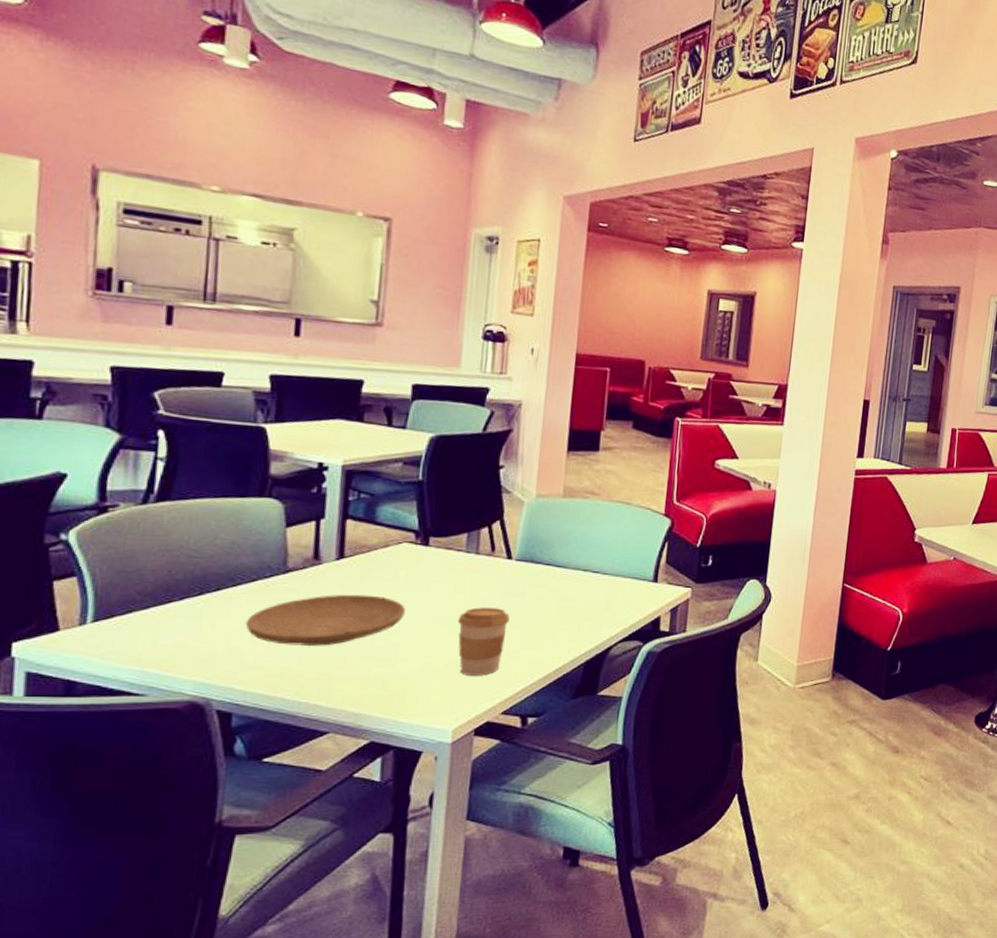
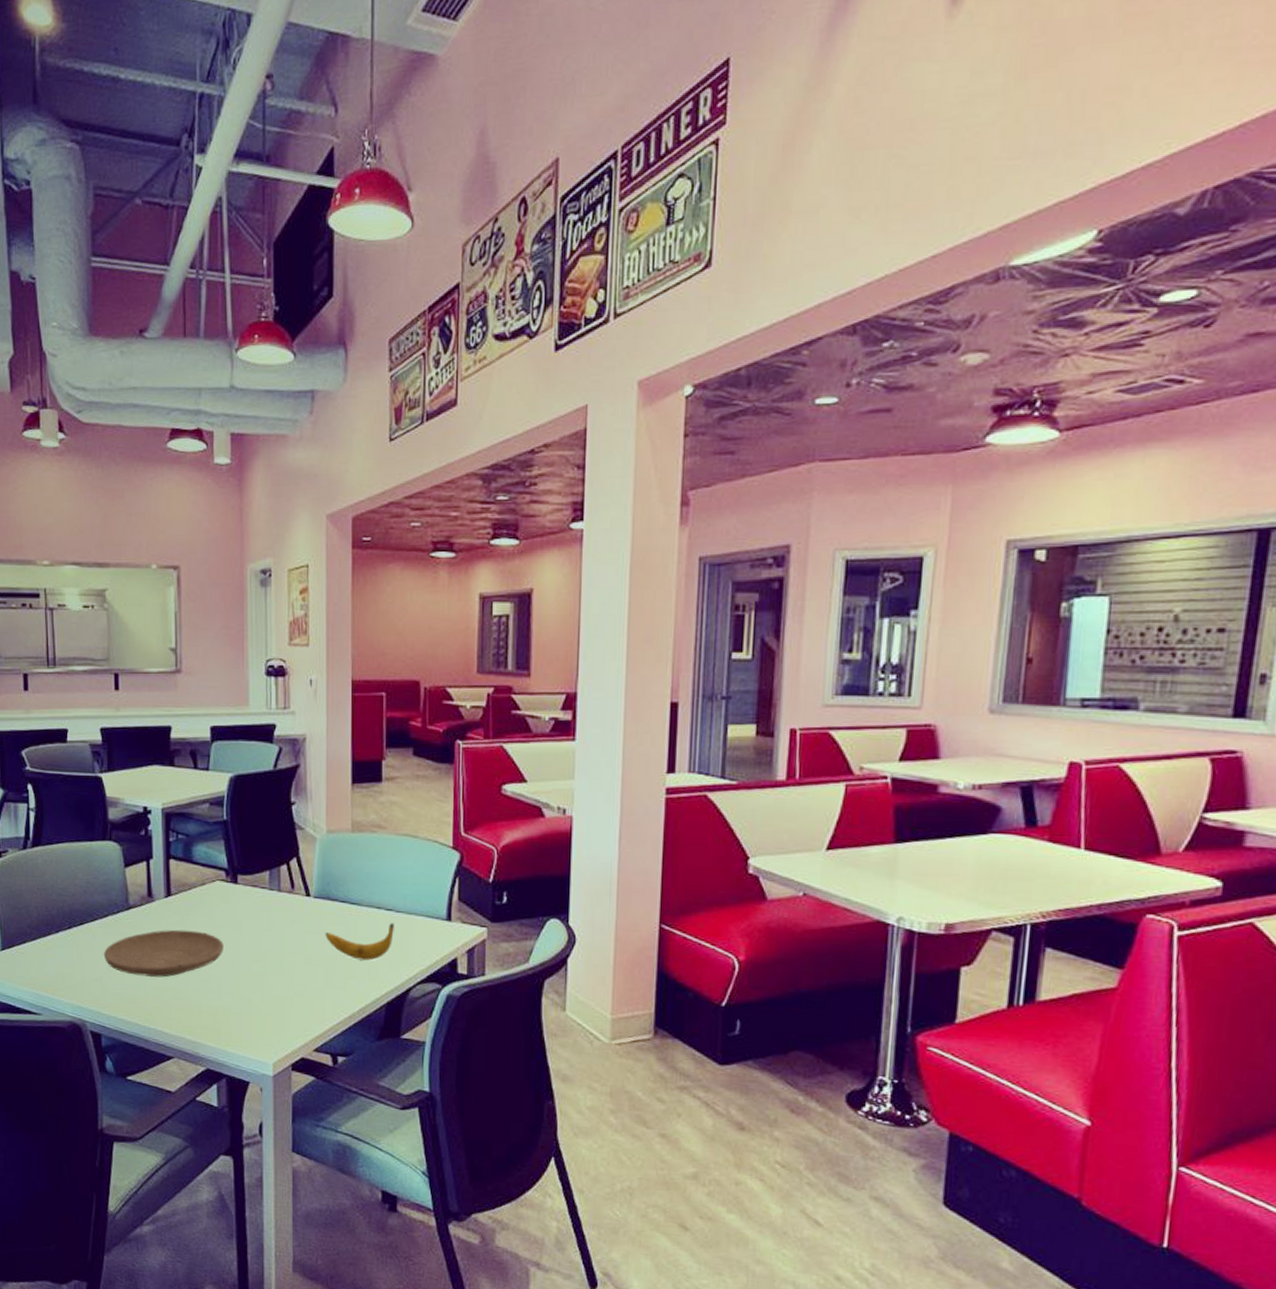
coffee cup: present [458,607,510,676] -> none [269,944,313,1012]
banana: none [525,585,600,622] -> present [325,923,394,961]

